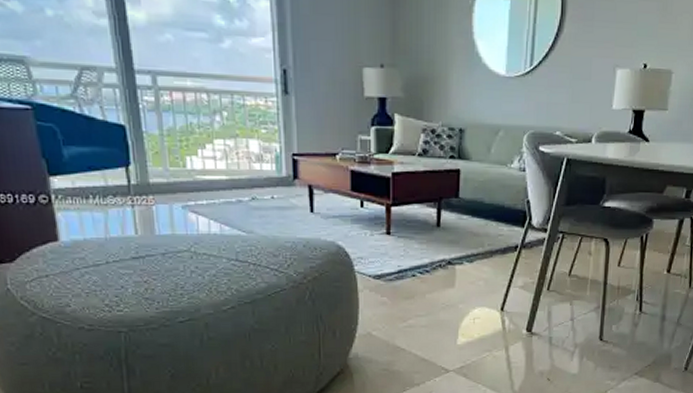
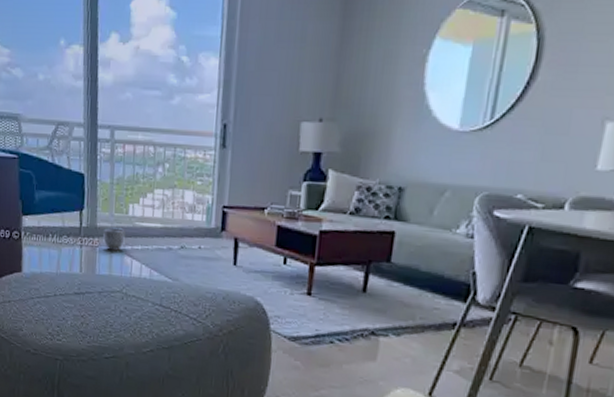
planter: none [157,183,186,208] -> present [102,227,125,251]

